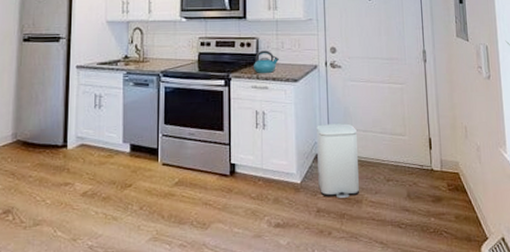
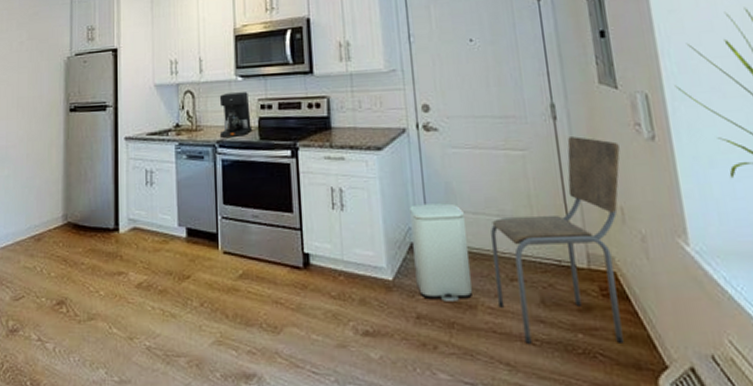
coffee maker: none [165,31,193,68] -> present [219,92,253,138]
kettle: present [253,50,279,74] -> none [324,112,356,142]
dining chair: none [374,75,467,227] -> present [490,136,624,344]

